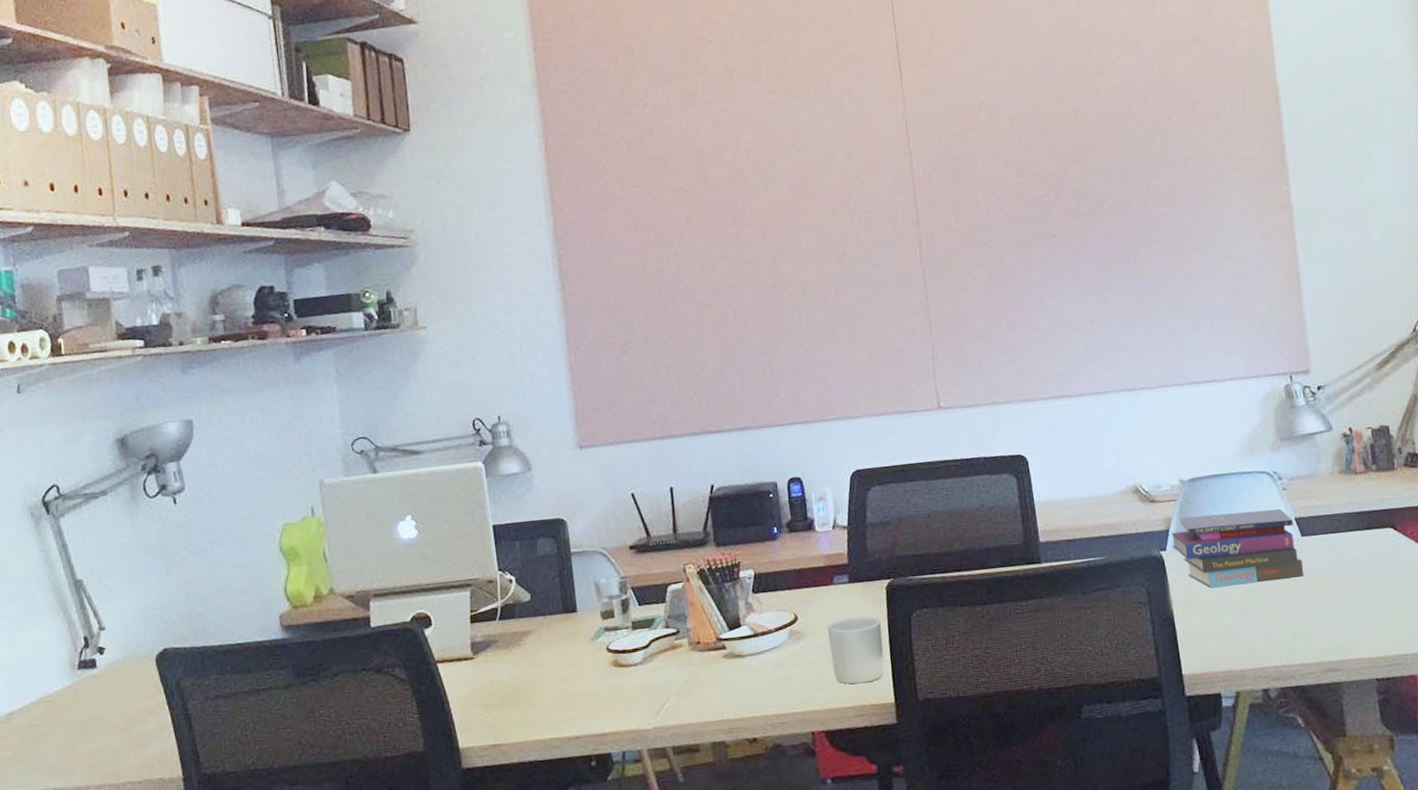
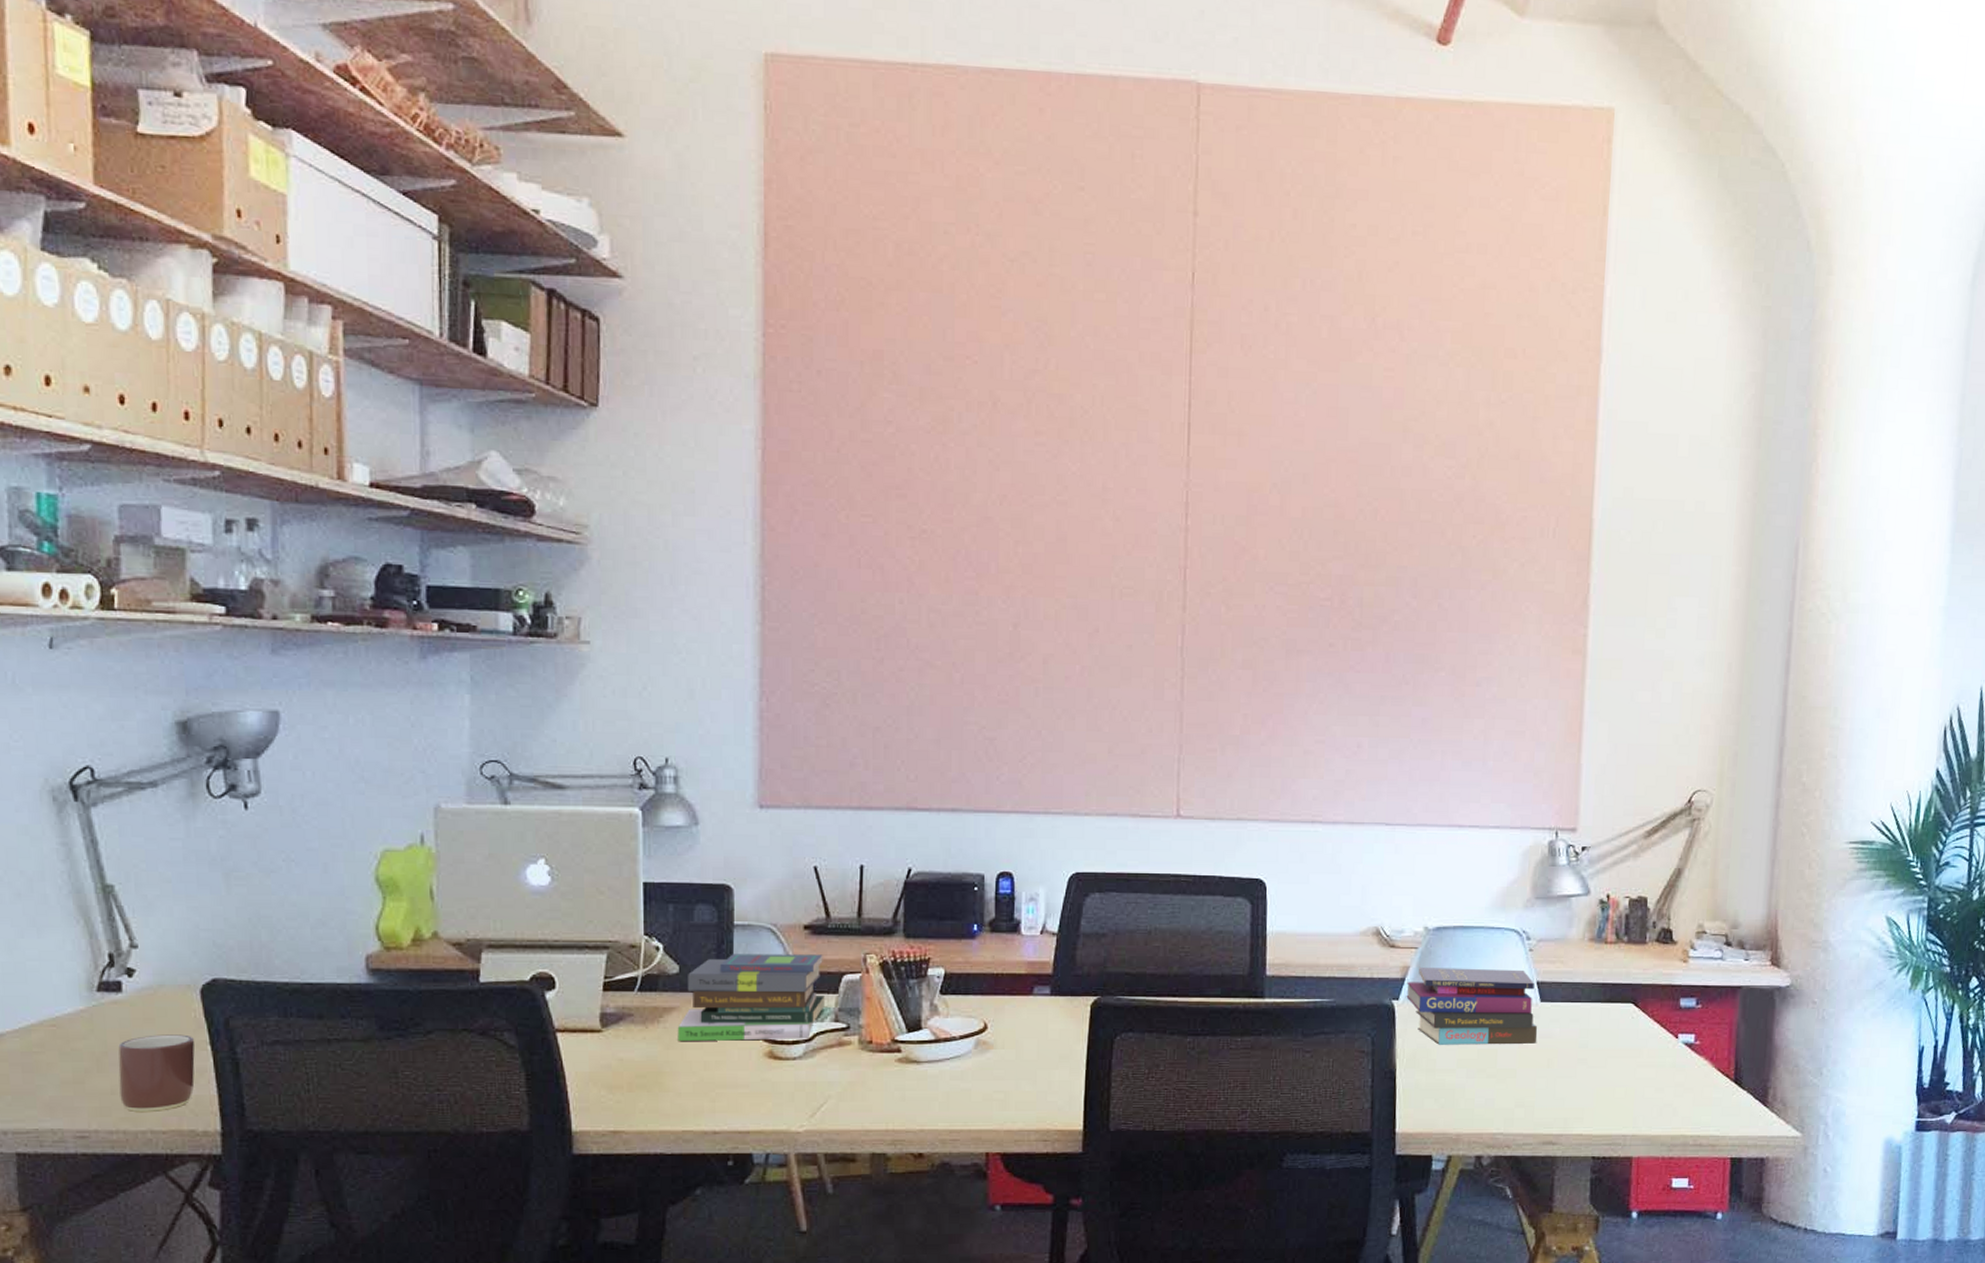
mug: none [98,698,159,768] -> present [118,1034,195,1113]
books: none [535,570,656,661] -> present [677,954,825,1042]
mug: present [827,616,884,684] -> none [1019,1034,1079,1106]

